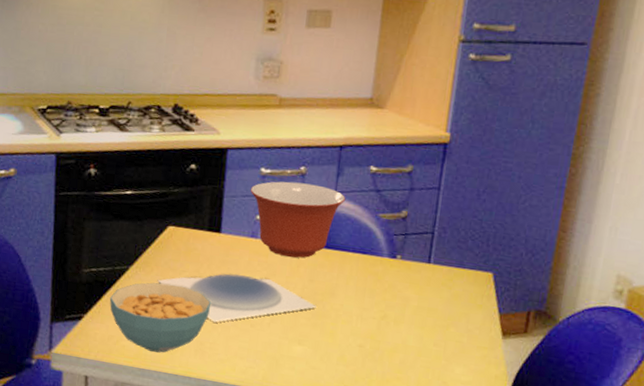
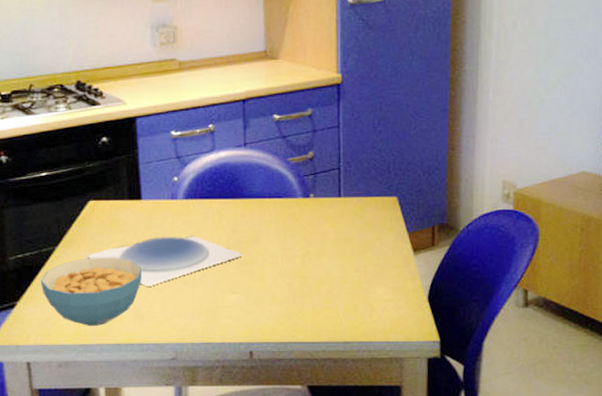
mixing bowl: present [250,181,346,258] -> none [163,140,256,213]

